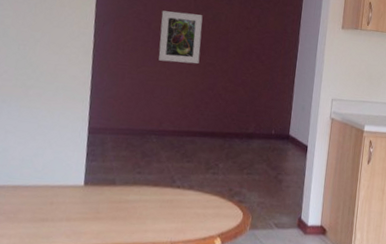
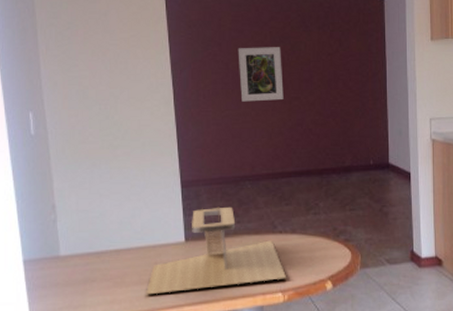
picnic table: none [37,156,178,233] -> present [146,206,286,295]

